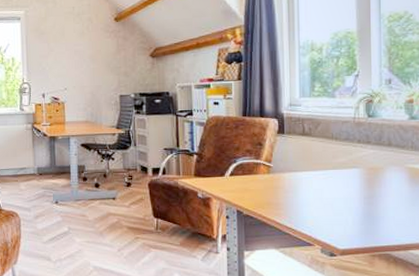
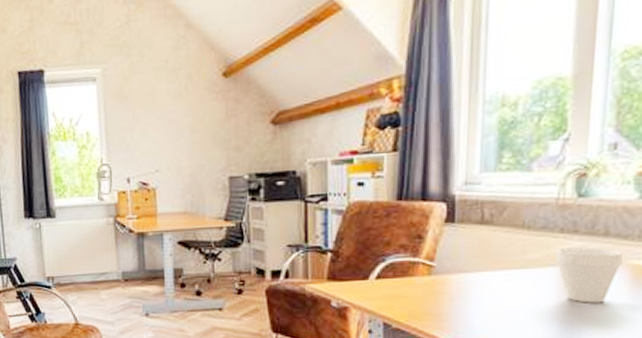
cup: none [356,154,403,196] -> present [555,247,624,303]

